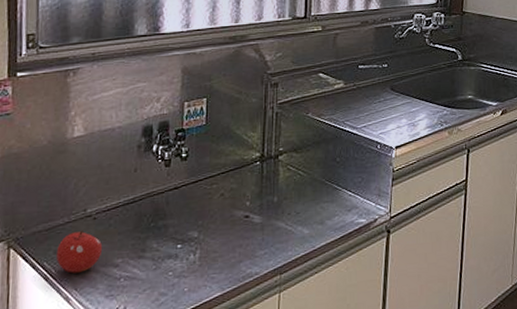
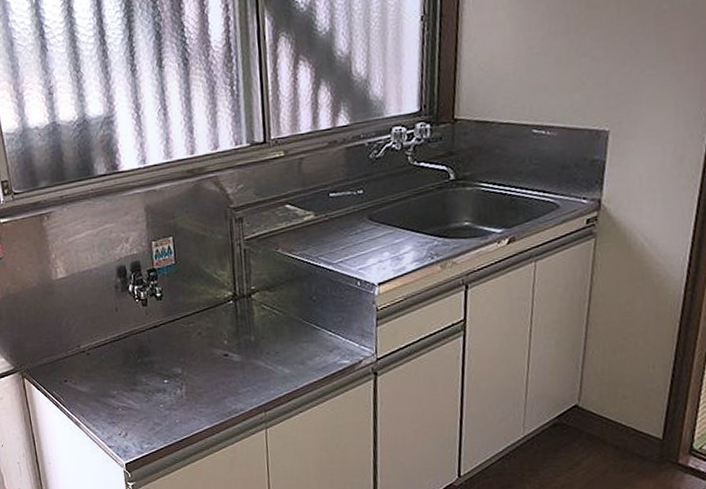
fruit: present [57,230,103,274] -> none [61,364,100,402]

